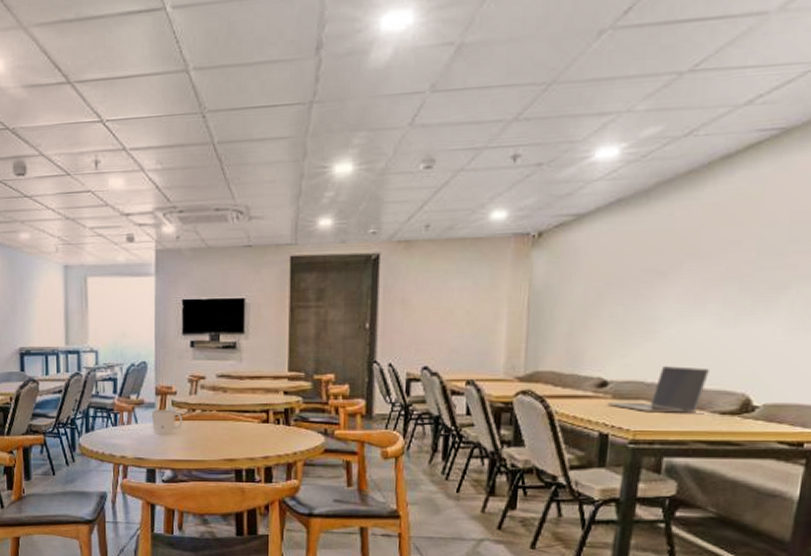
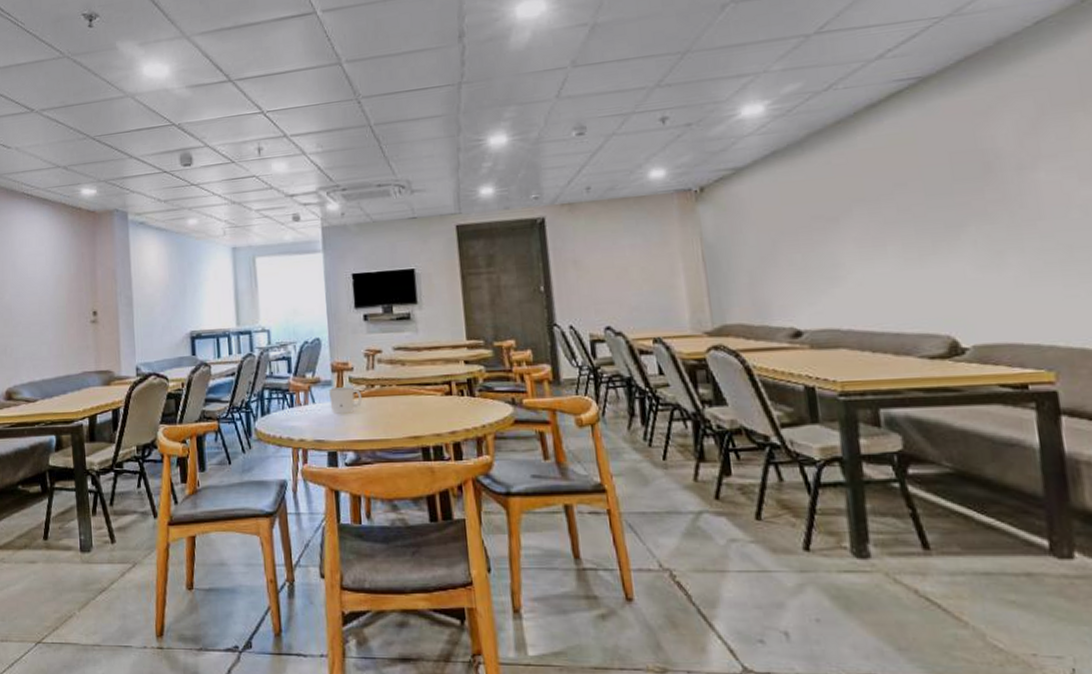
laptop: present [607,366,709,413] -> none [806,311,907,362]

